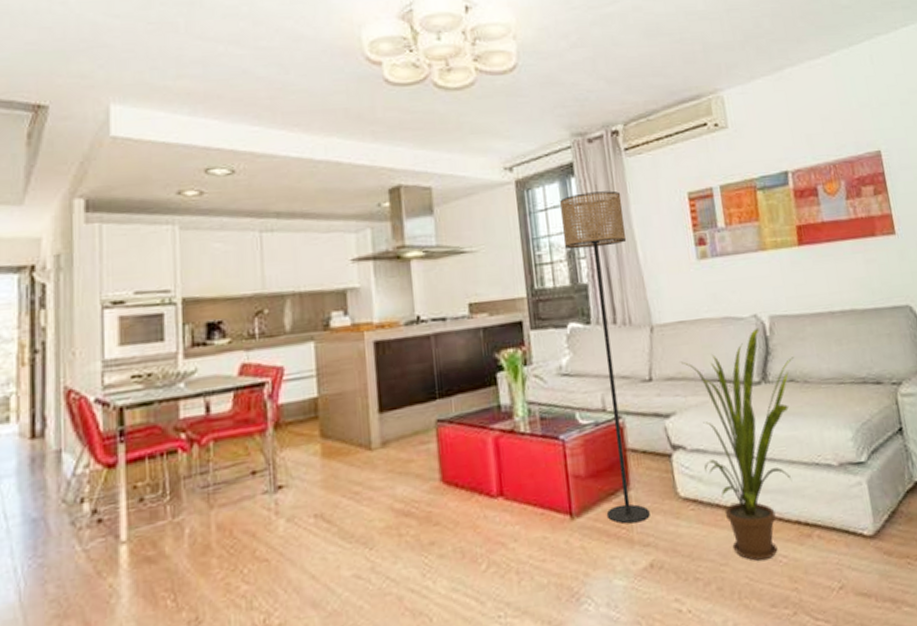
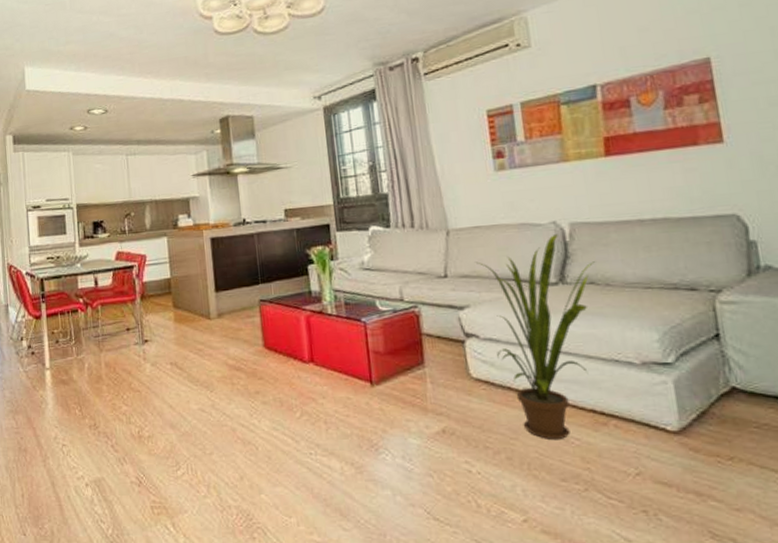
floor lamp: present [560,190,650,524] -> none [363,112,443,395]

